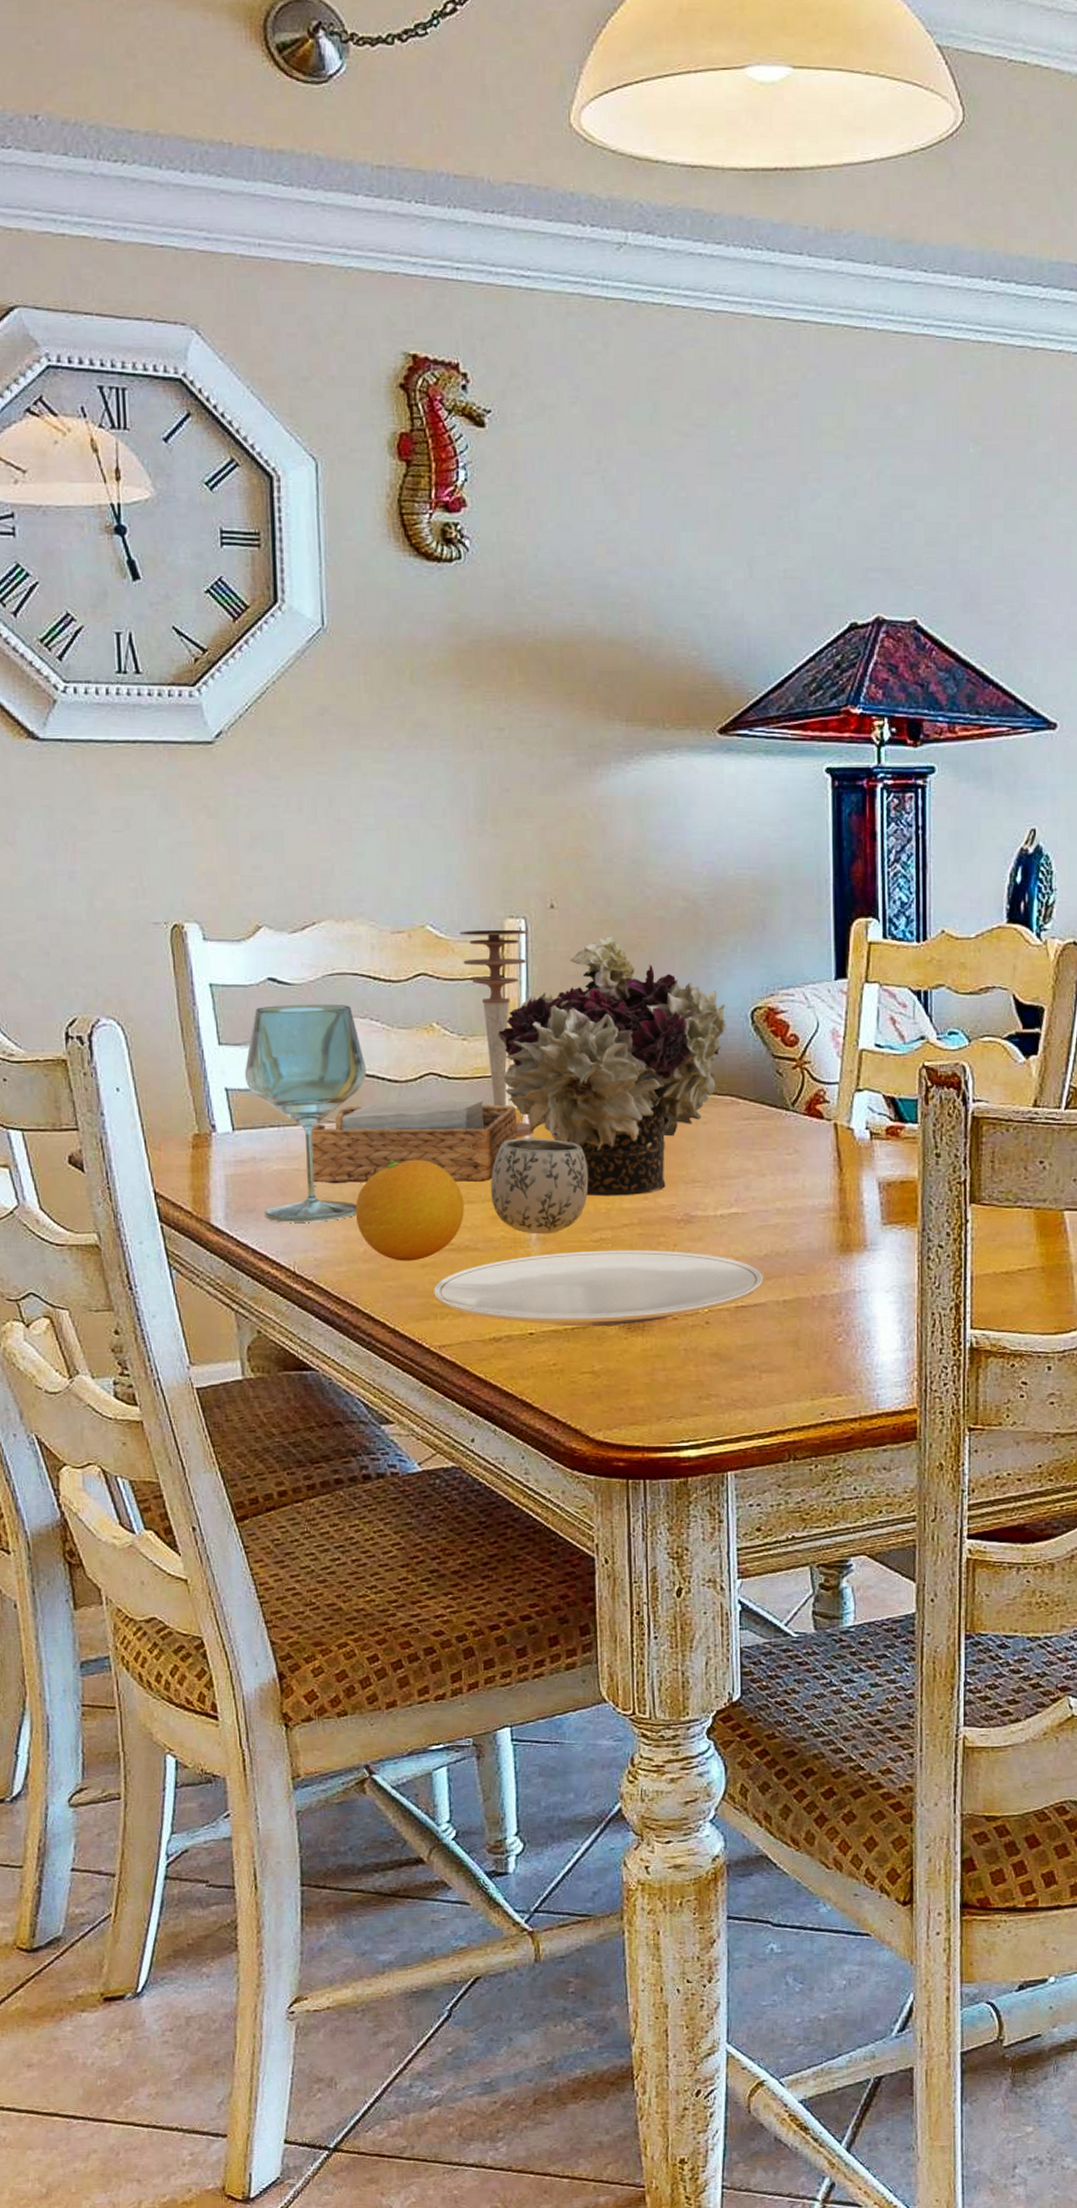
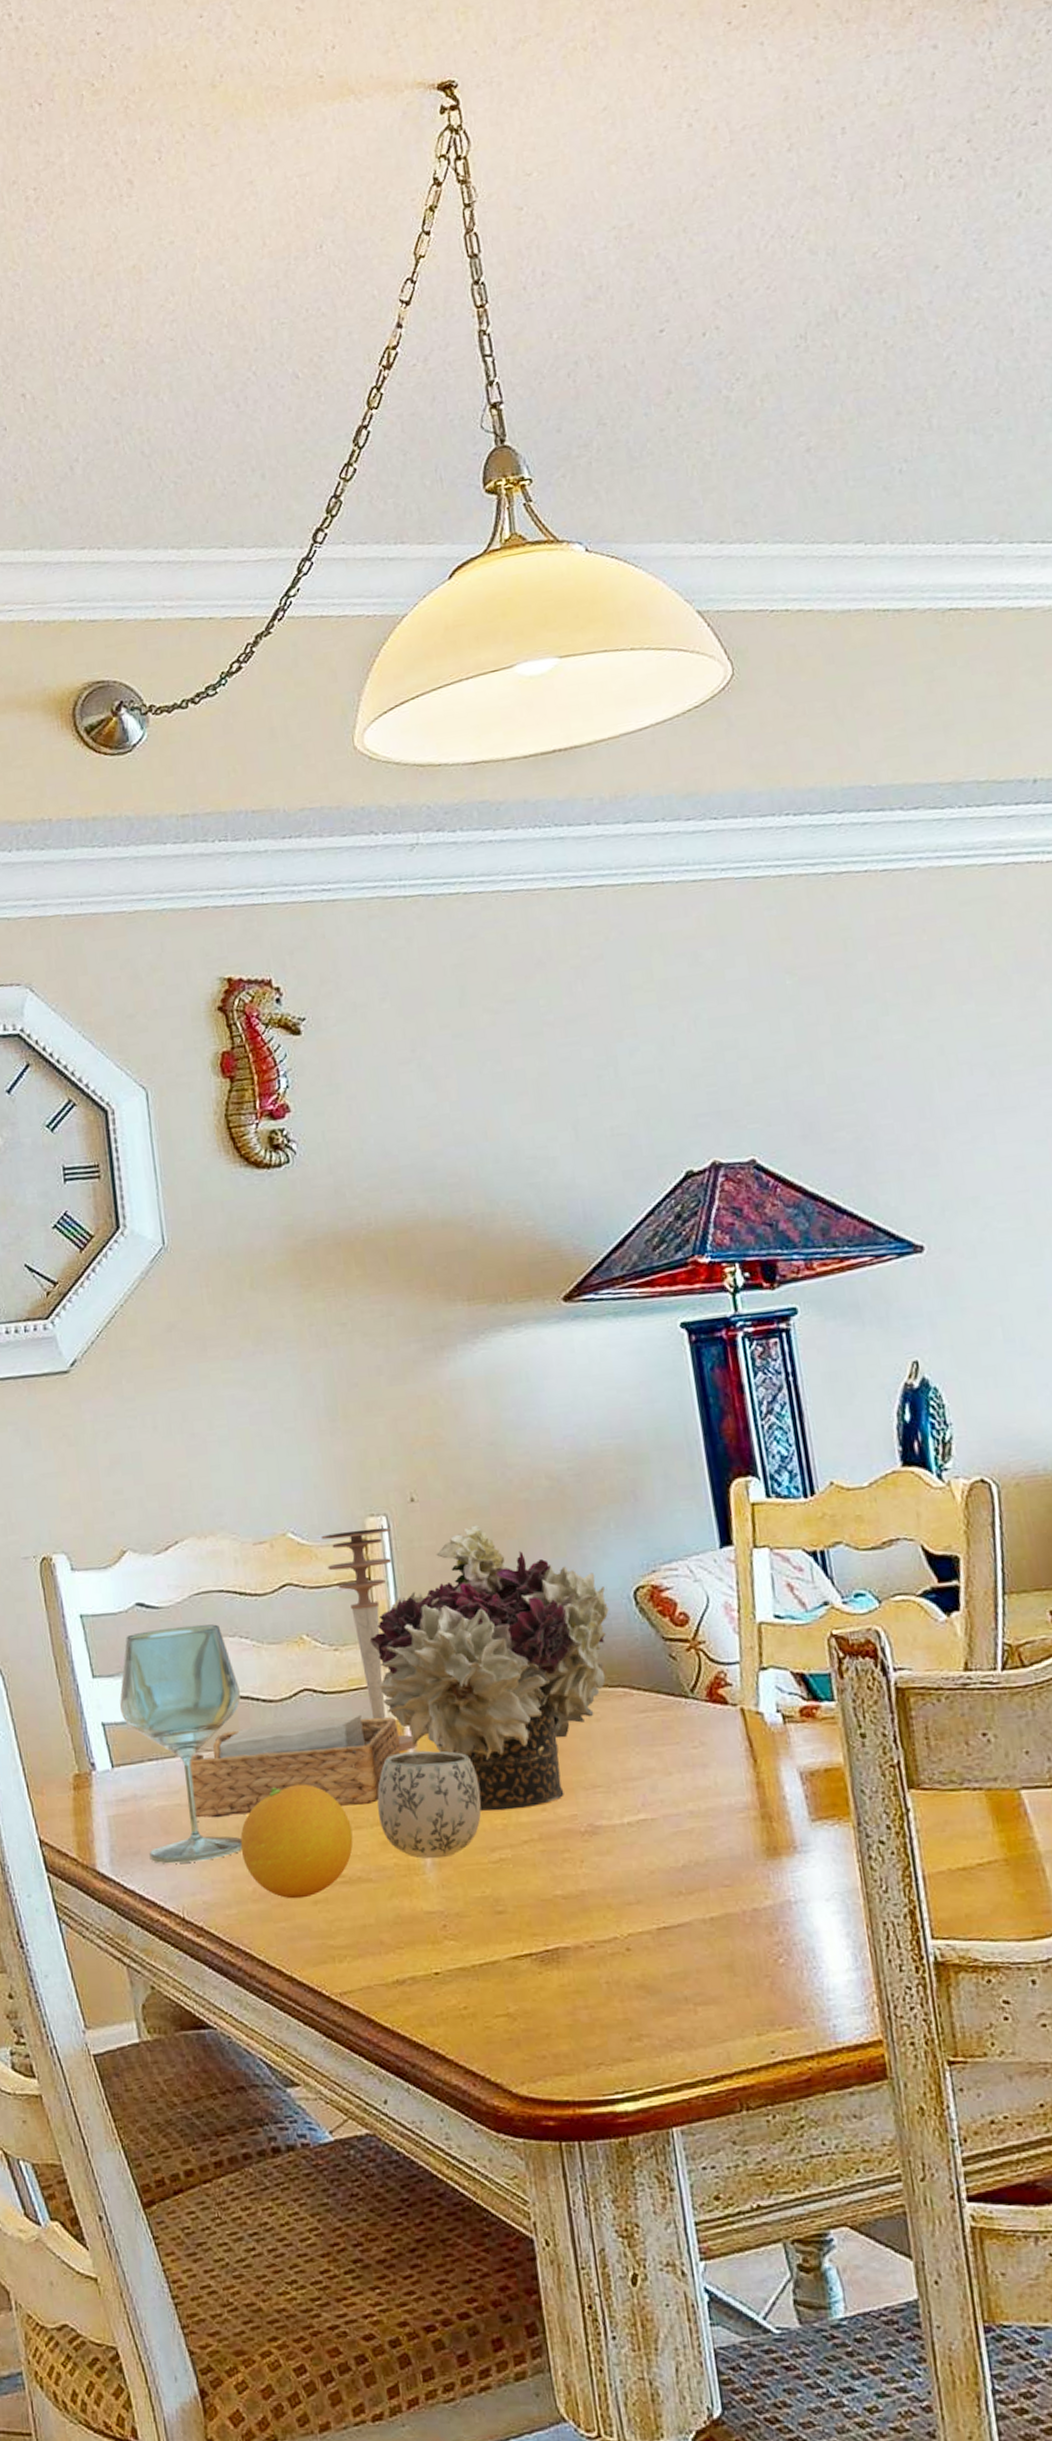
plate: present [432,1249,763,1327] -> none [328,1868,684,1964]

